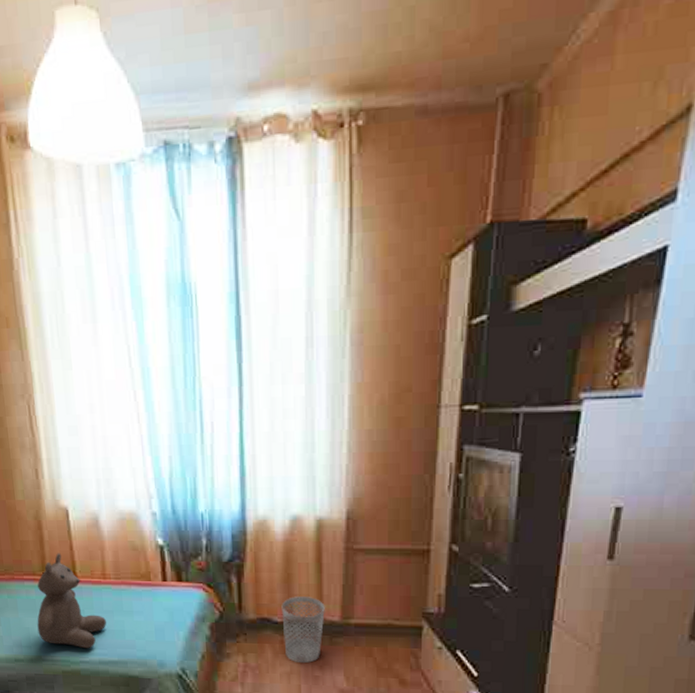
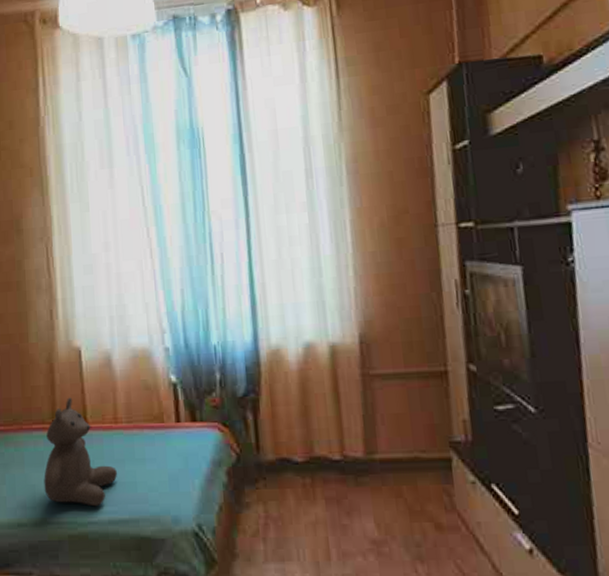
wastebasket: present [281,596,325,664] -> none [301,431,347,510]

